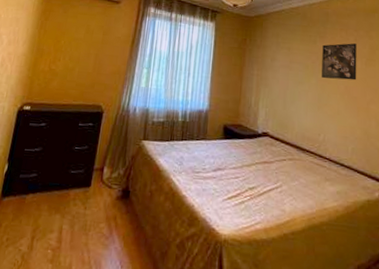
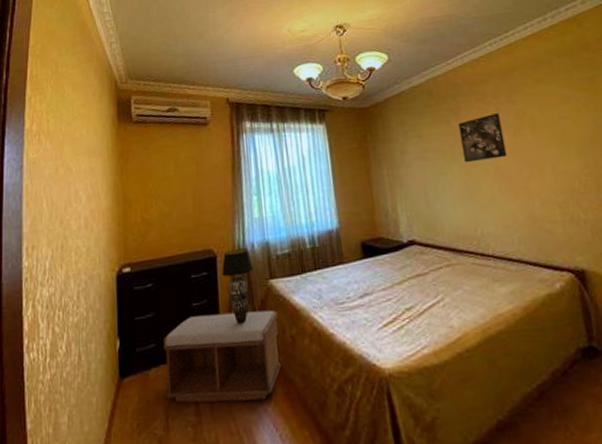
bench: none [36,157,143,240] -> present [164,309,282,403]
table lamp: none [104,109,132,173] -> present [221,248,254,324]

